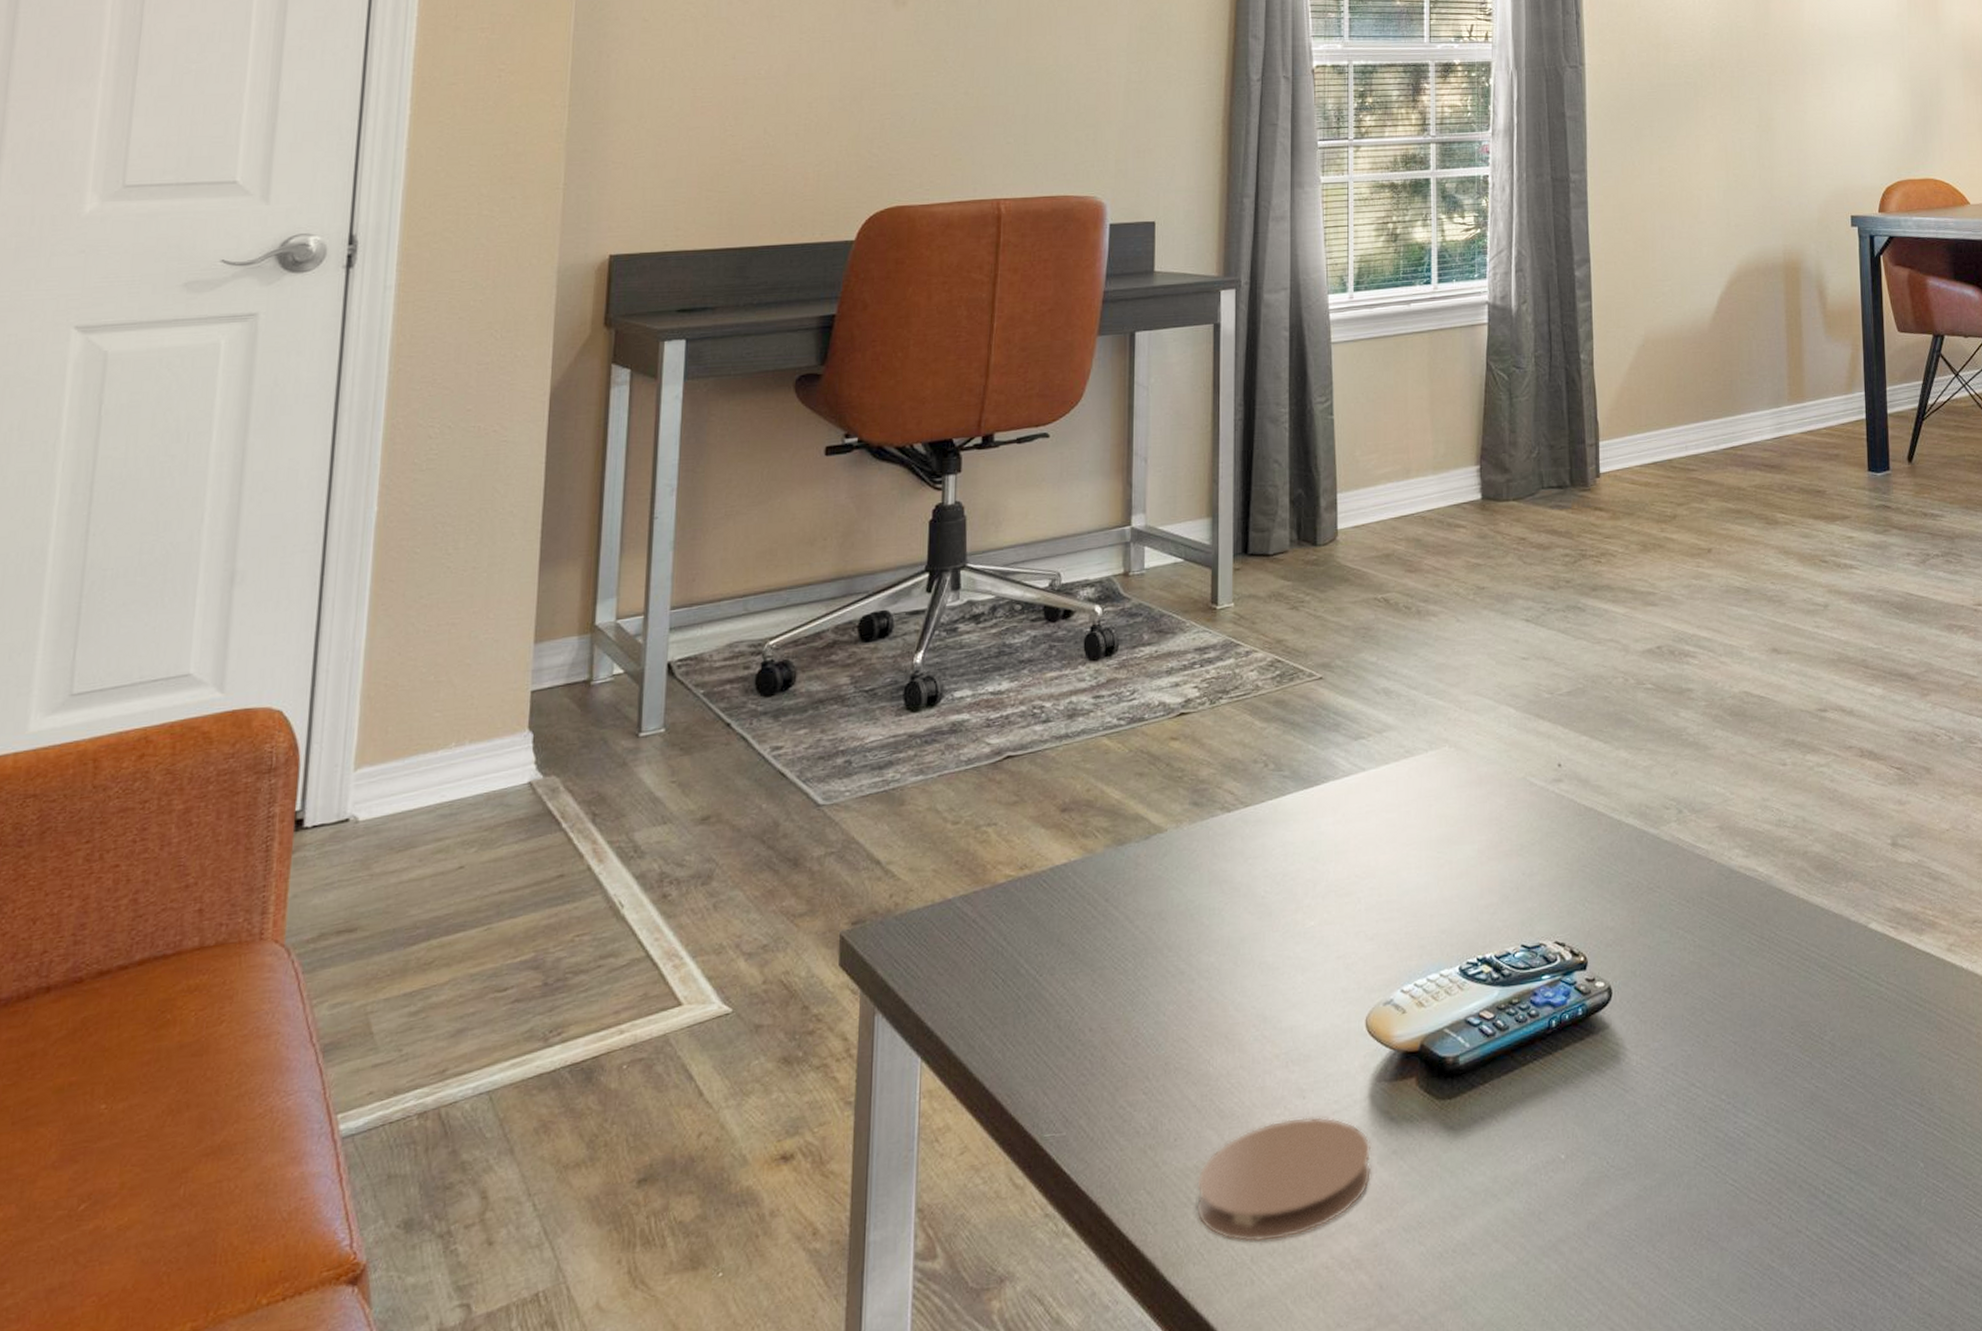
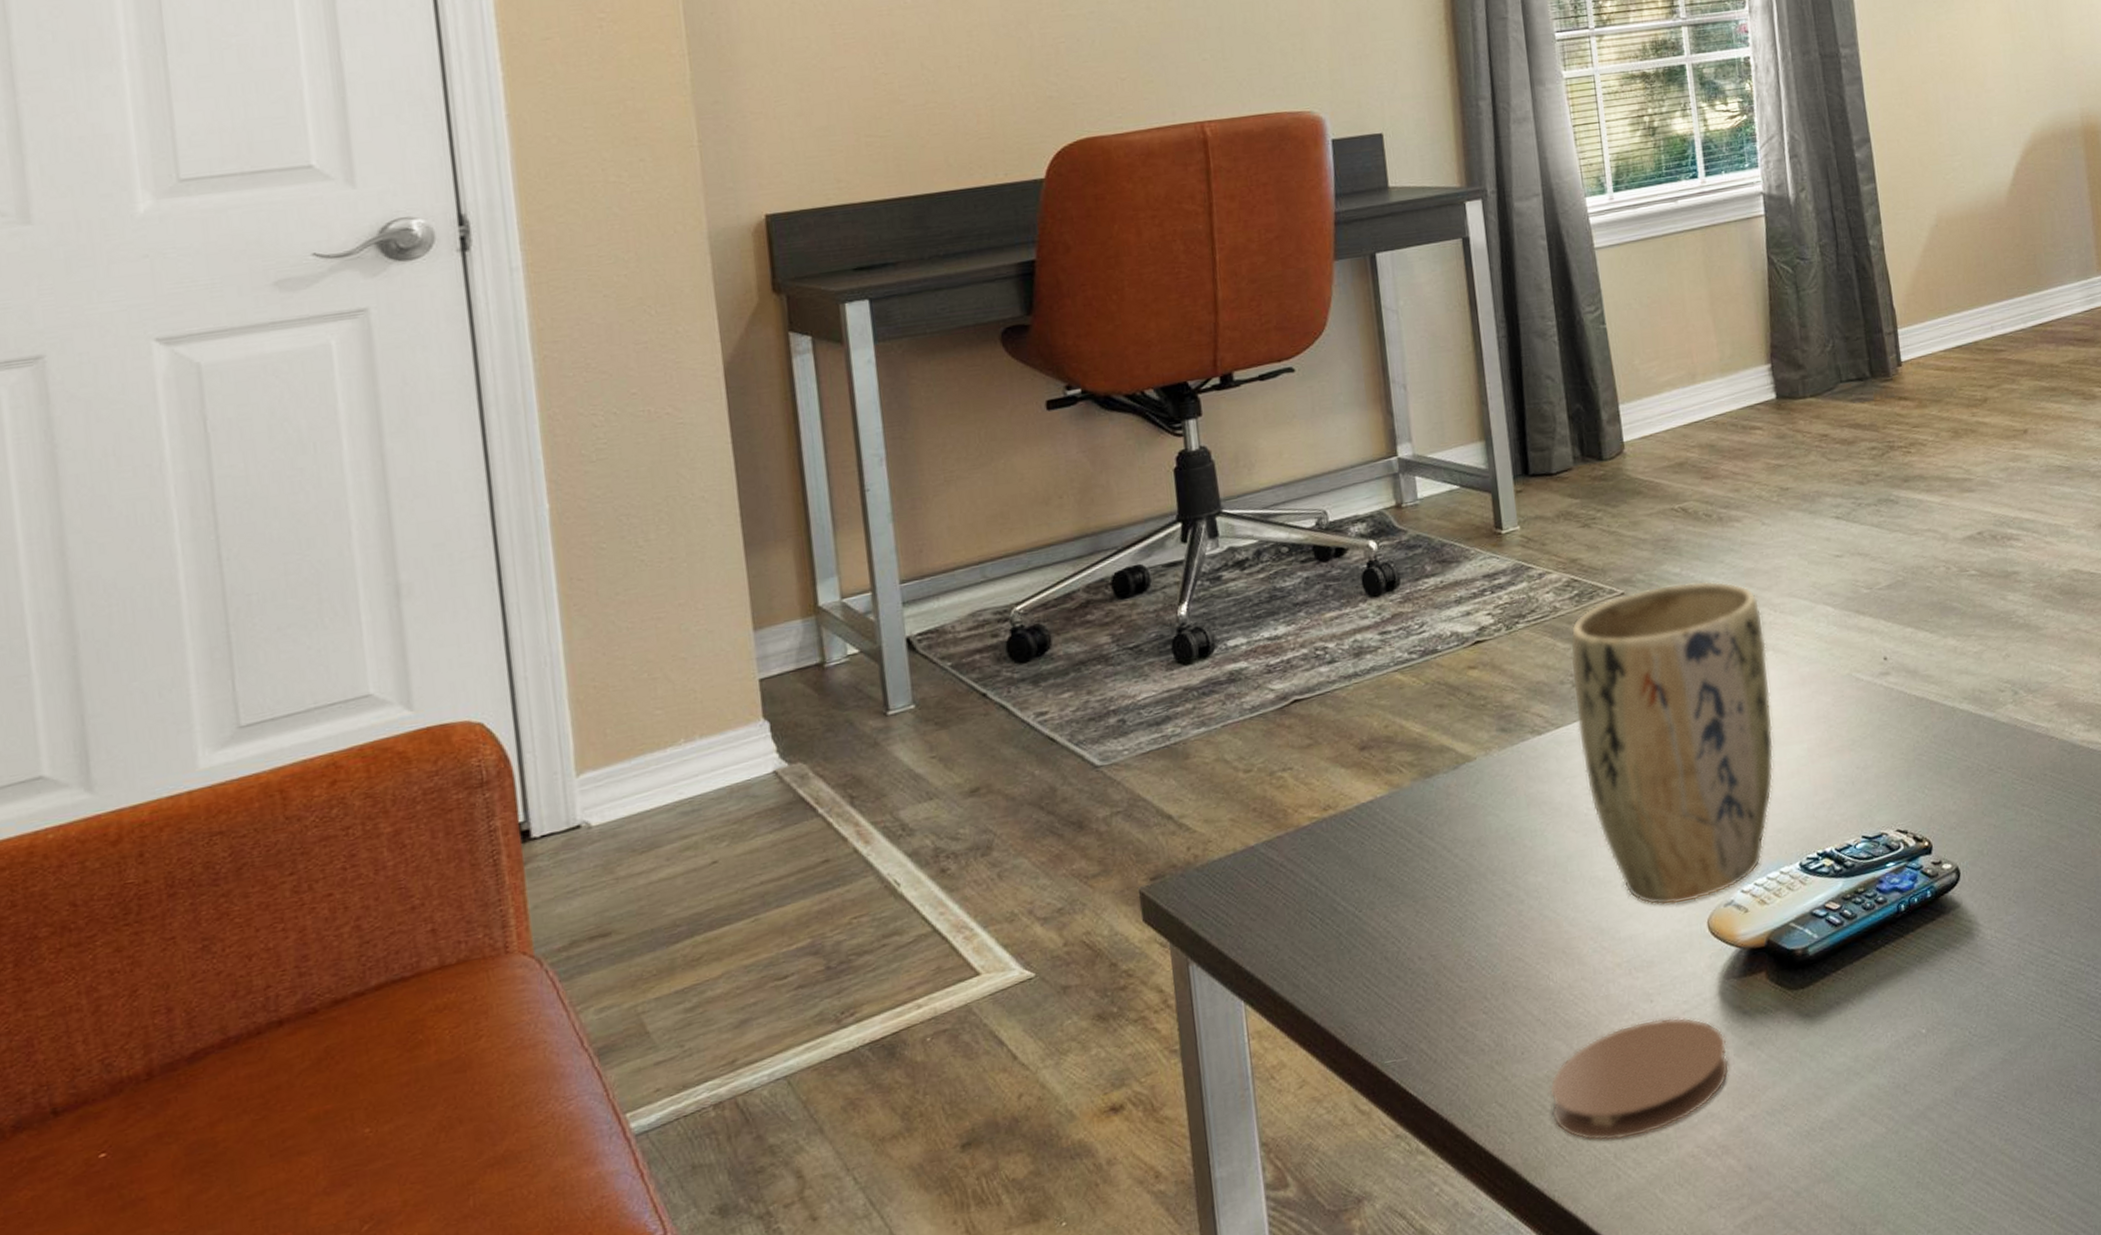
plant pot: none [1264,671,1449,999] -> present [1570,580,1774,905]

